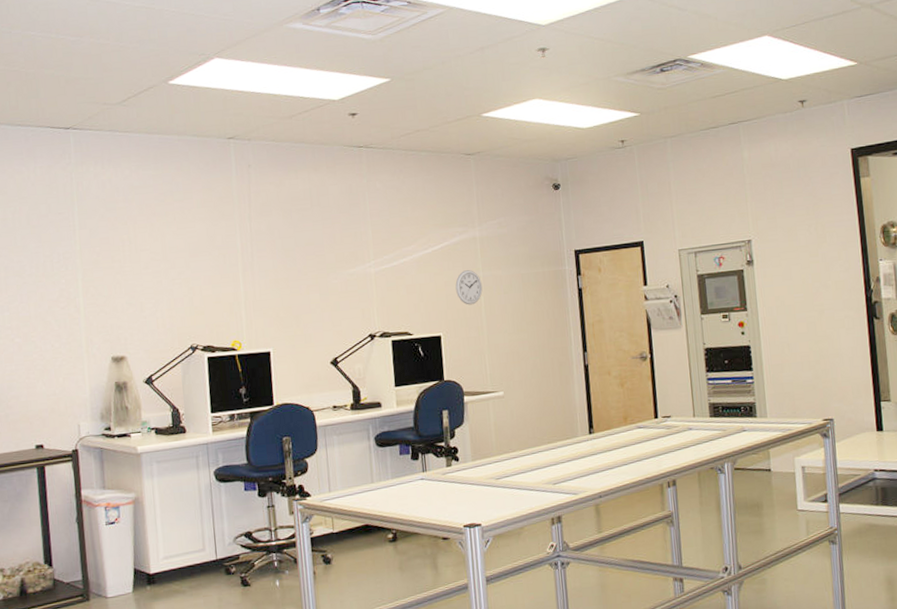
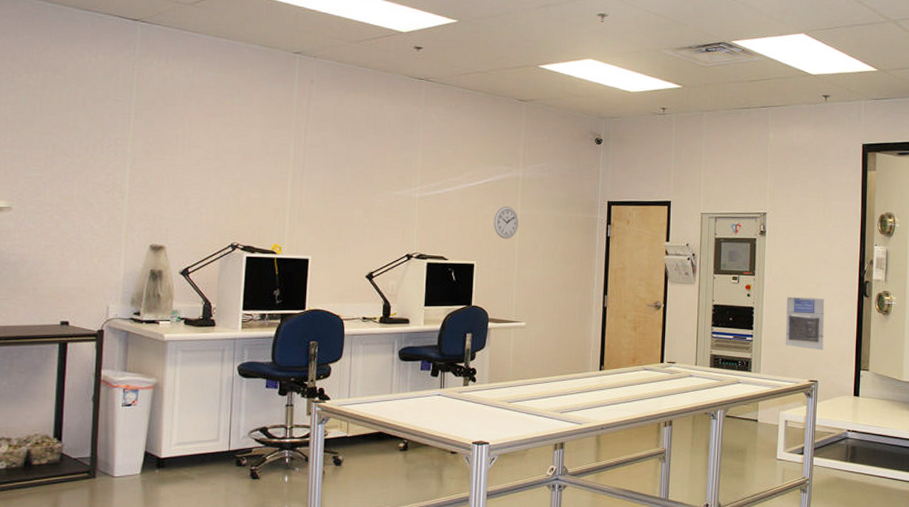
memorial plaque: none [786,326,835,385] -> present [785,296,825,351]

